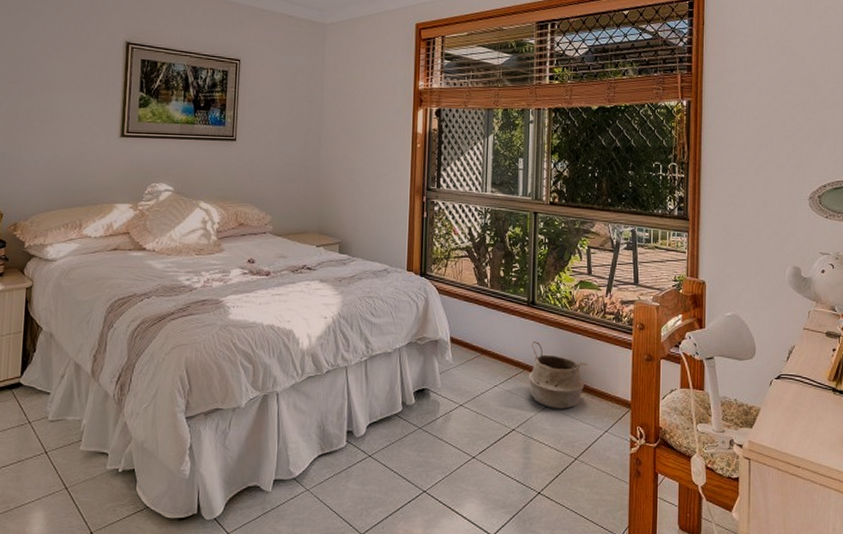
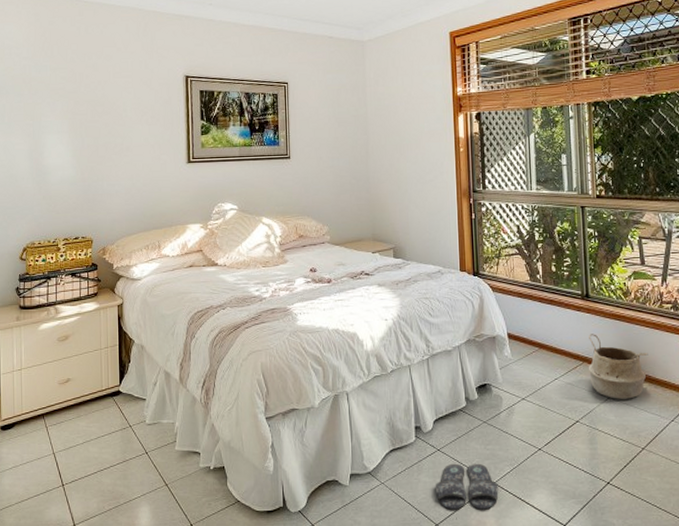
slippers: none [363,470,429,520] -> present [435,463,499,511]

